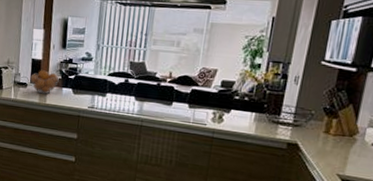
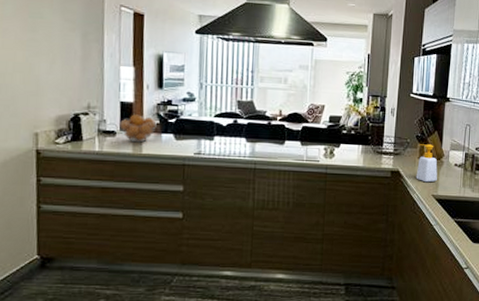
soap bottle: none [317,117,348,160] -> present [416,144,438,183]

